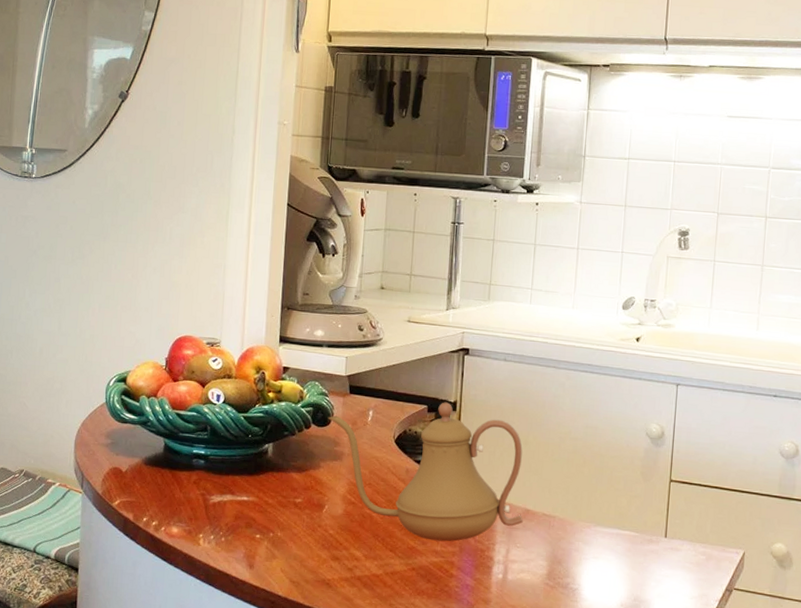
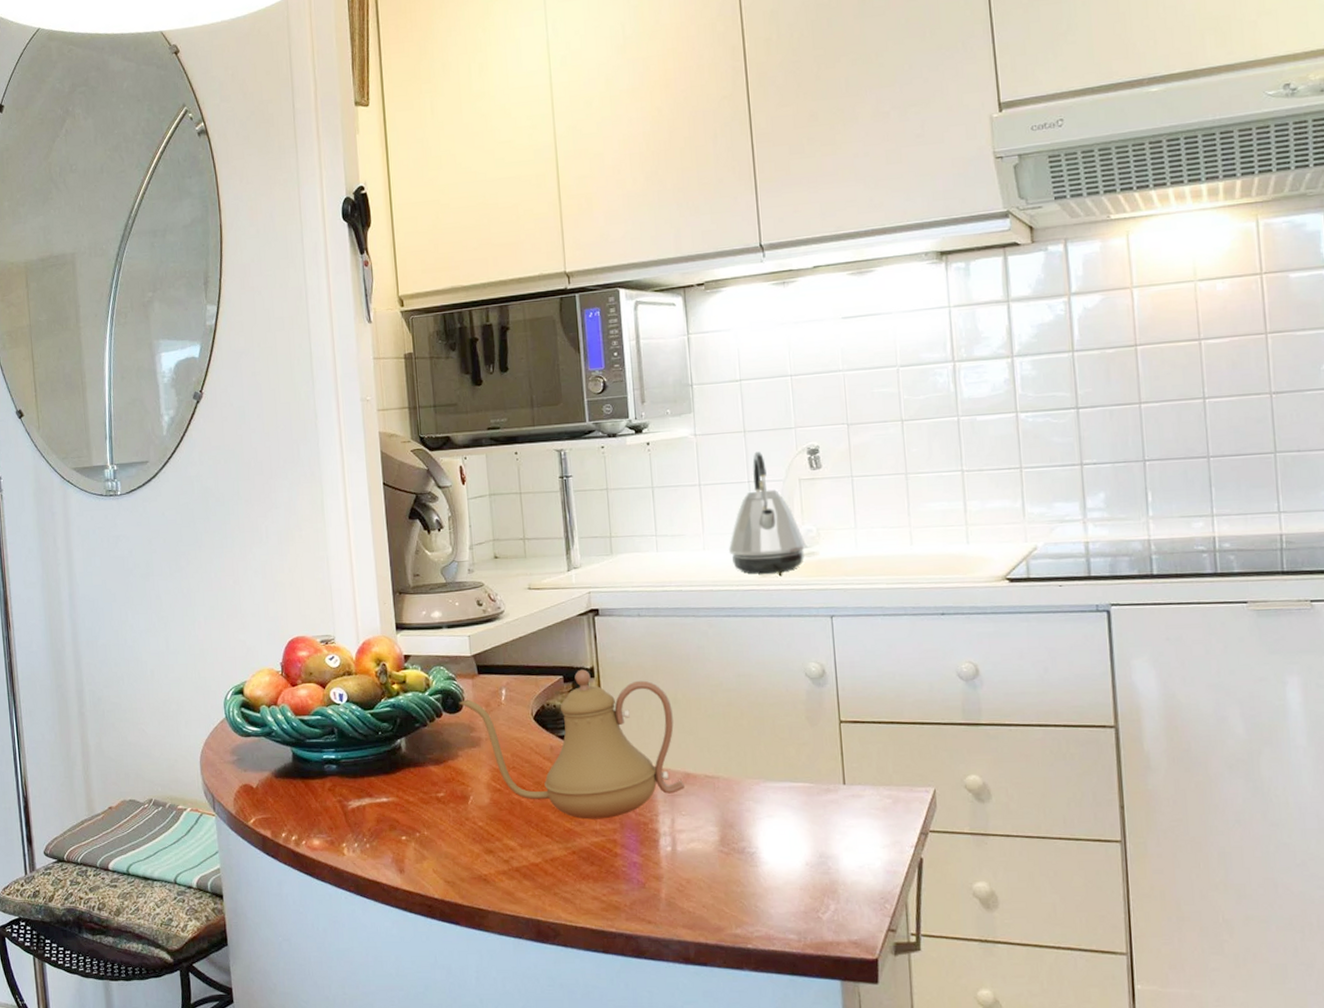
kettle: none [594,226,665,338] -> present [728,451,806,573]

